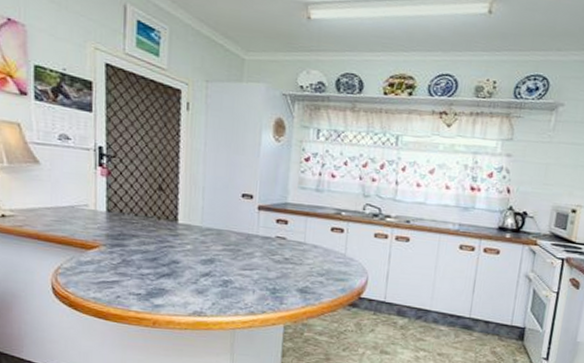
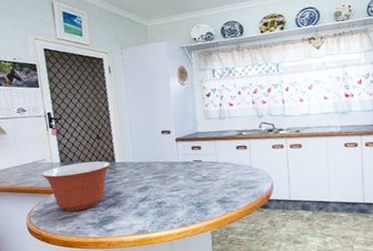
mixing bowl: none [80,216,171,276] -> present [41,161,110,211]

